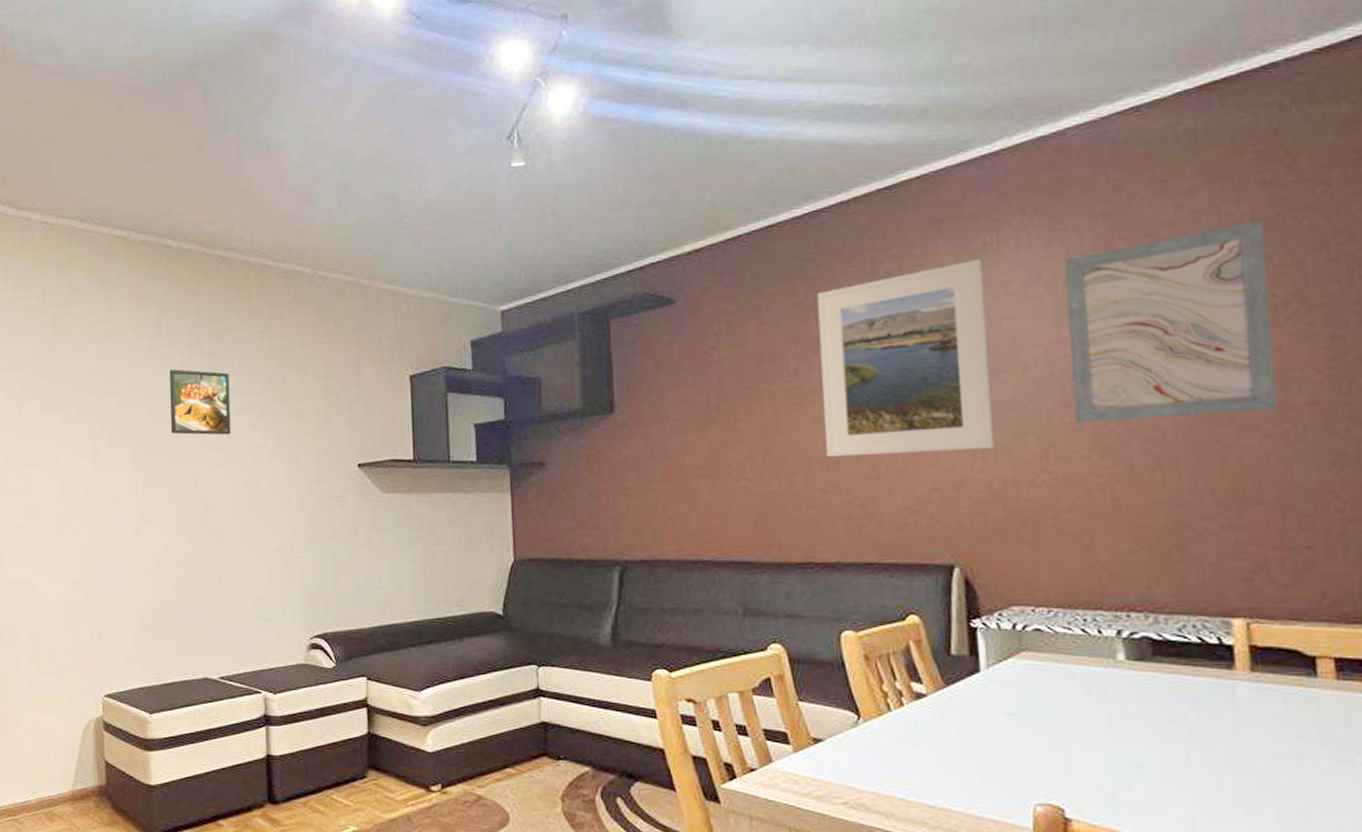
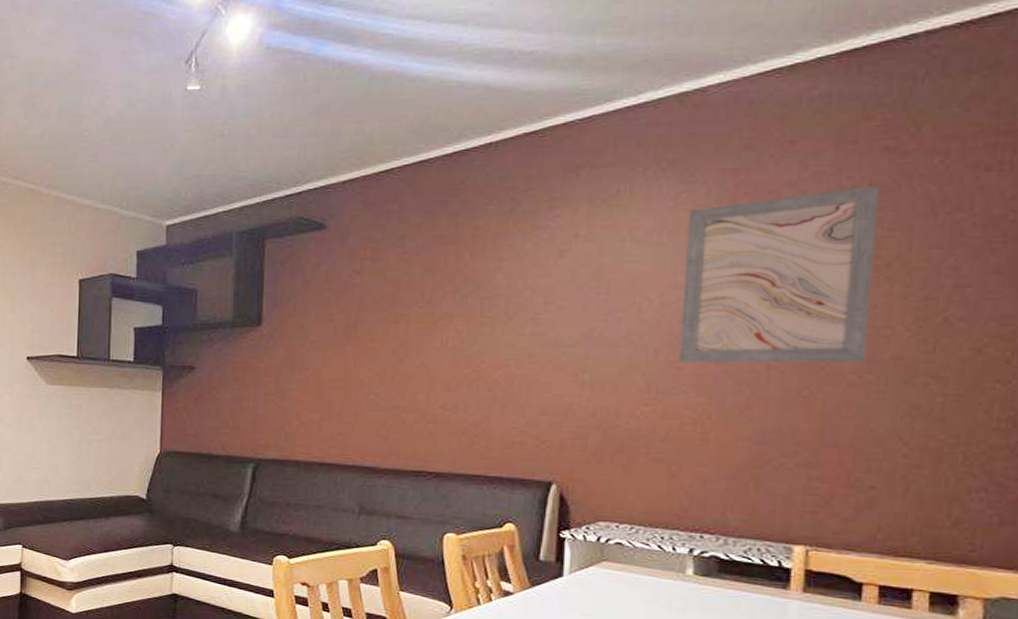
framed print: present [816,258,994,458] -> none [449,204,614,380]

